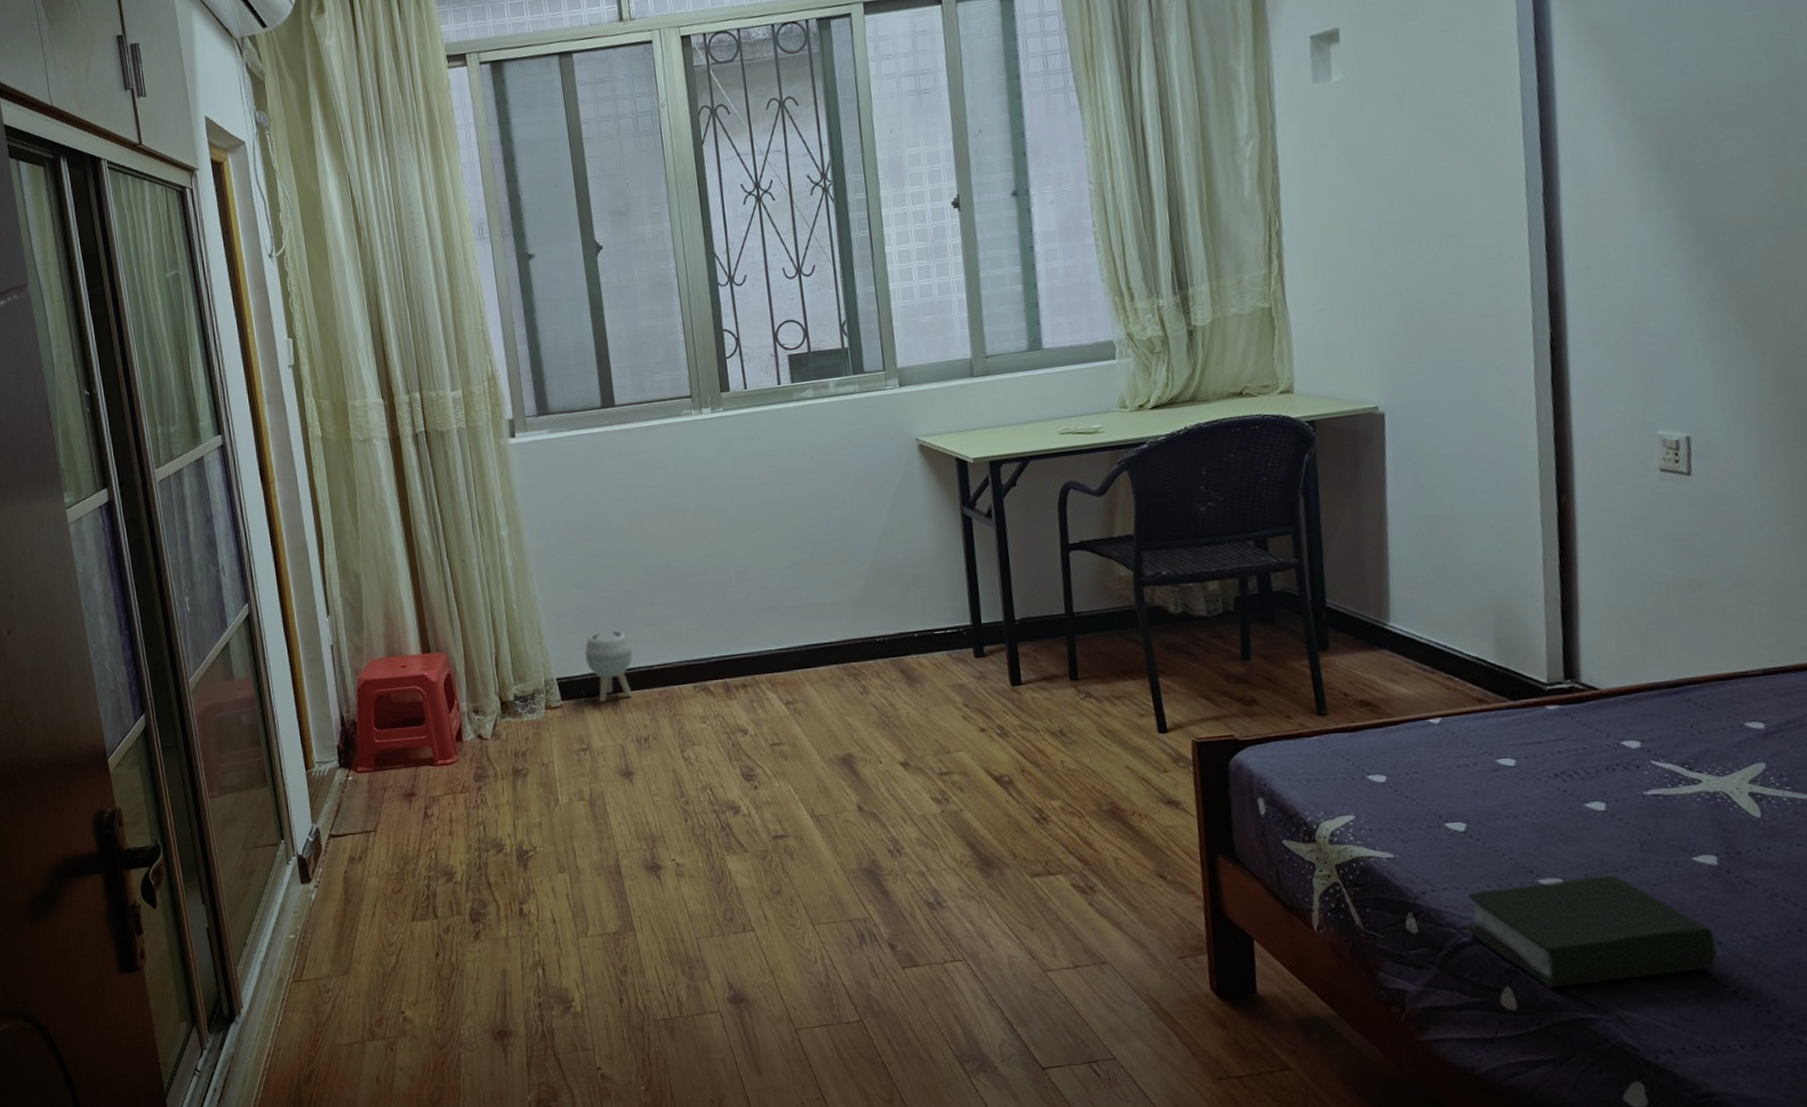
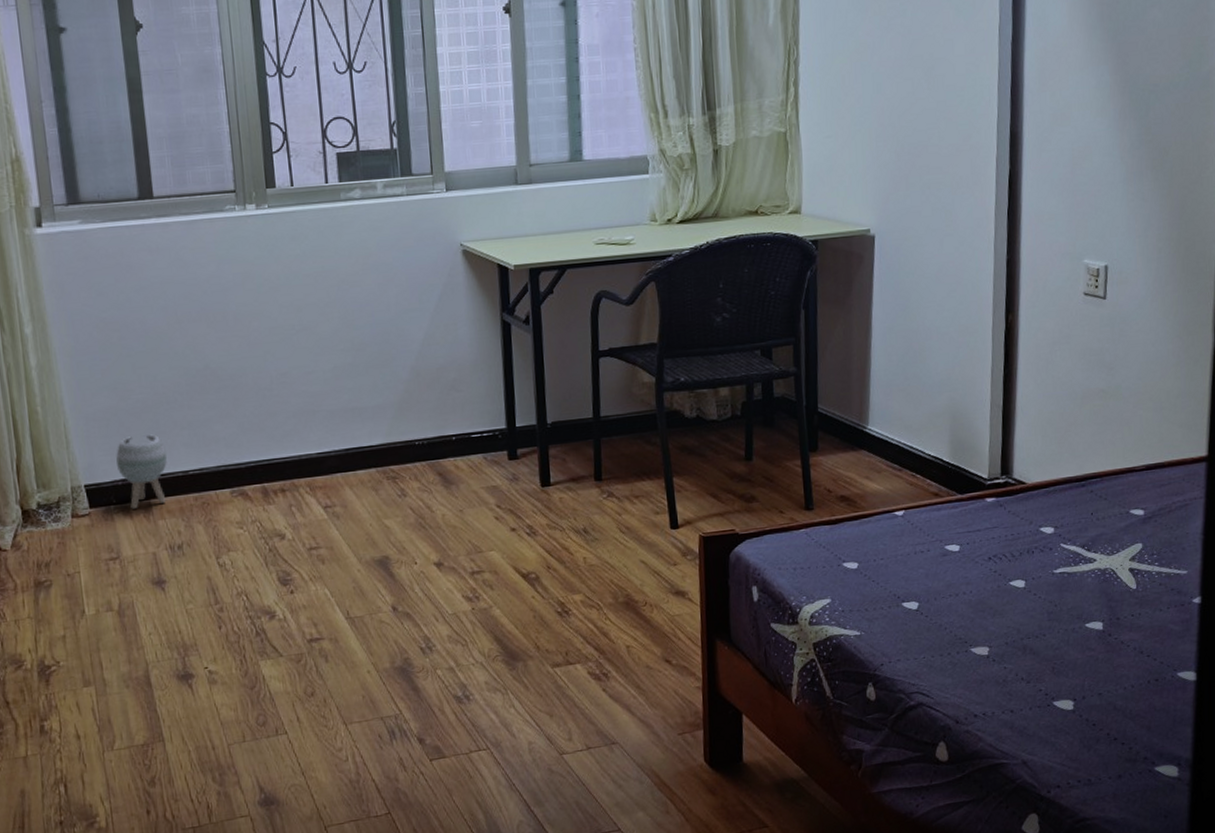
book: present [1465,875,1717,988] -> none [912,642,1097,741]

